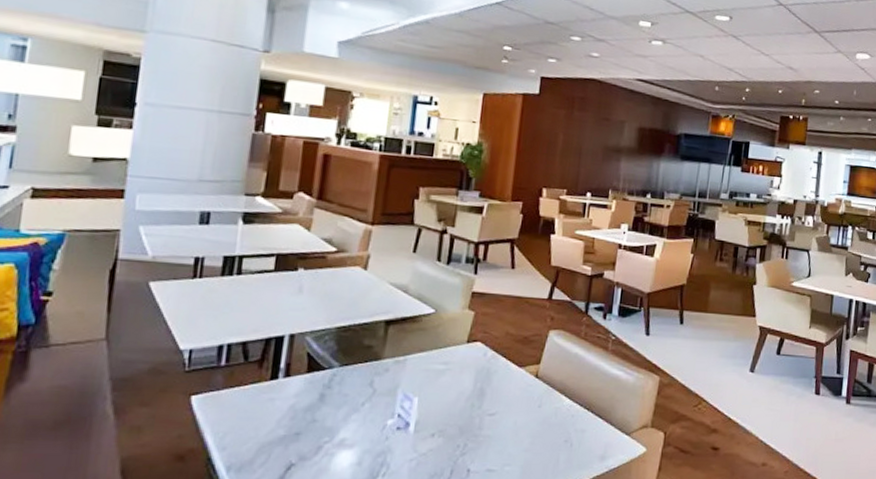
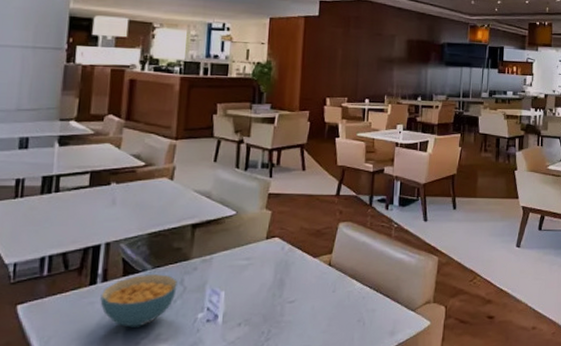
cereal bowl: none [281,372,367,430] -> present [100,274,177,328]

